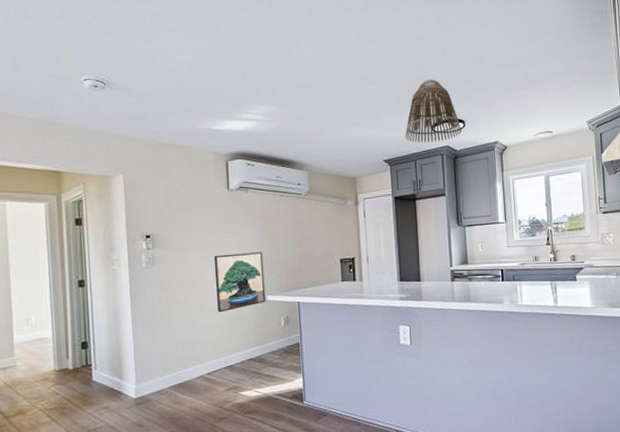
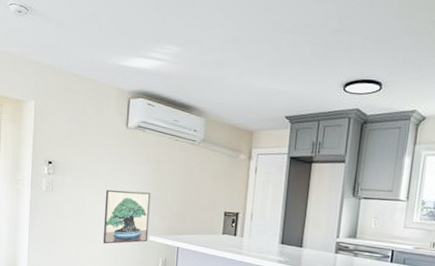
lamp shade: present [404,80,463,143] -> none [311,33,378,104]

